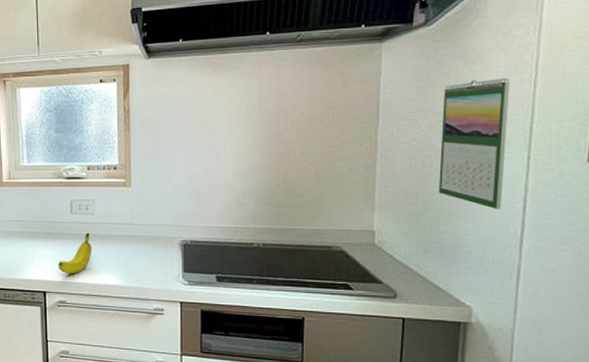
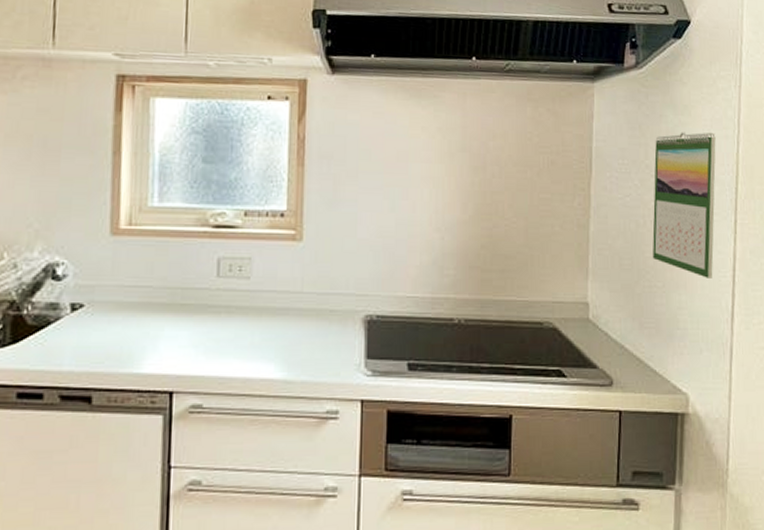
fruit: present [58,232,92,274] -> none [193,304,245,365]

